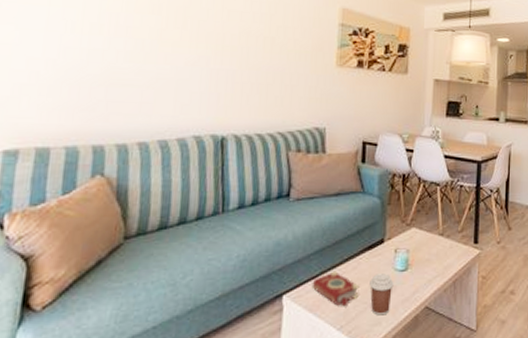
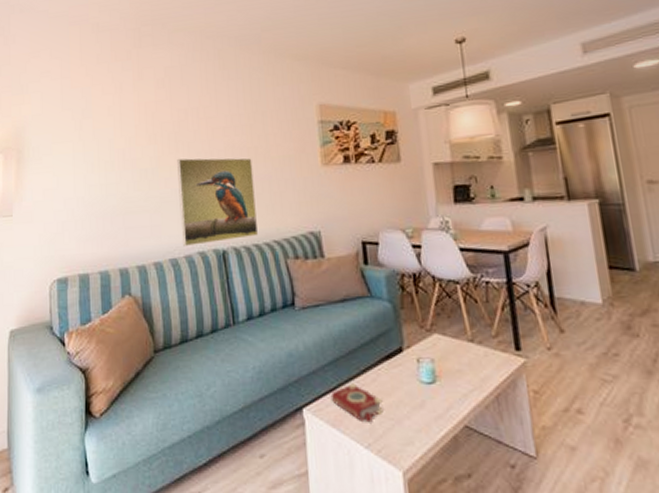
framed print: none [177,34,267,129] -> present [177,157,259,246]
coffee cup: present [369,274,394,316] -> none [393,386,422,434]

